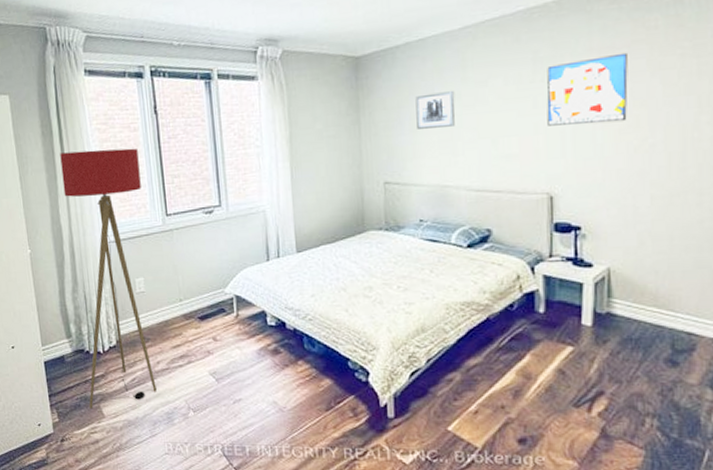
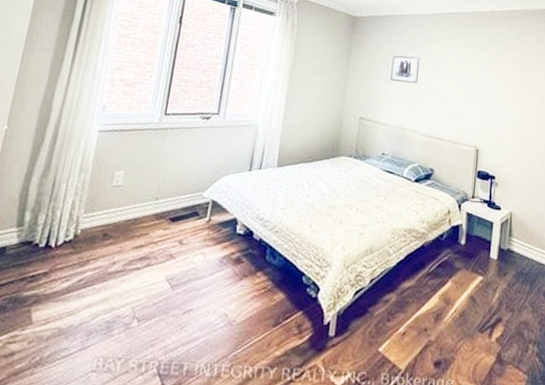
floor lamp: present [60,148,157,409] -> none [16,38,154,313]
wall art: present [546,52,628,126] -> none [479,54,531,103]

